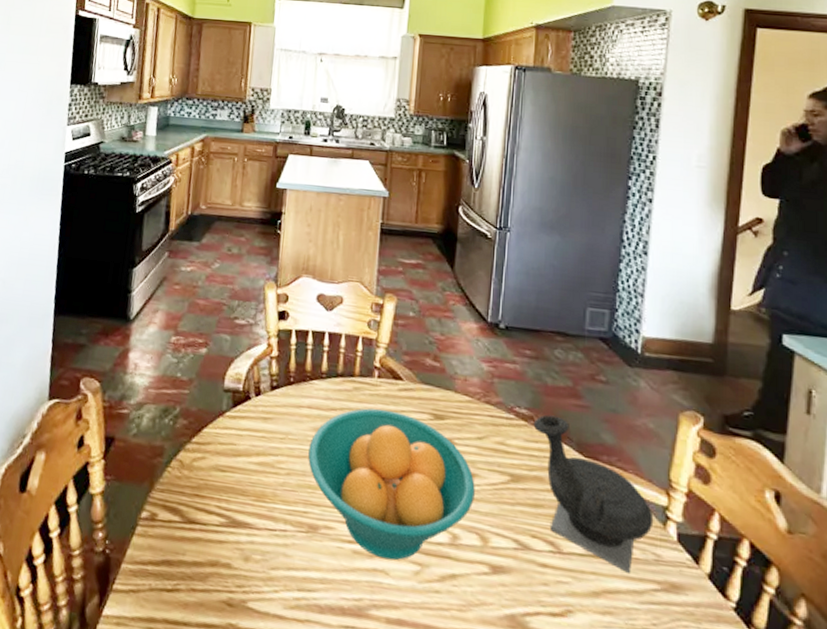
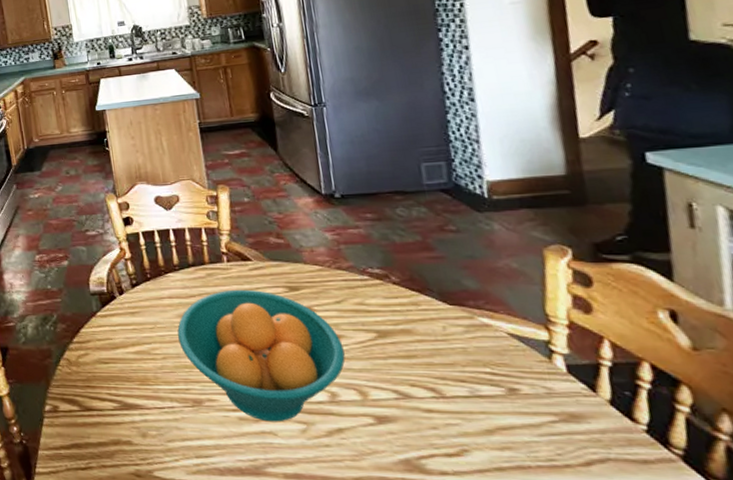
teapot: present [533,414,654,573] -> none [389,270,538,408]

